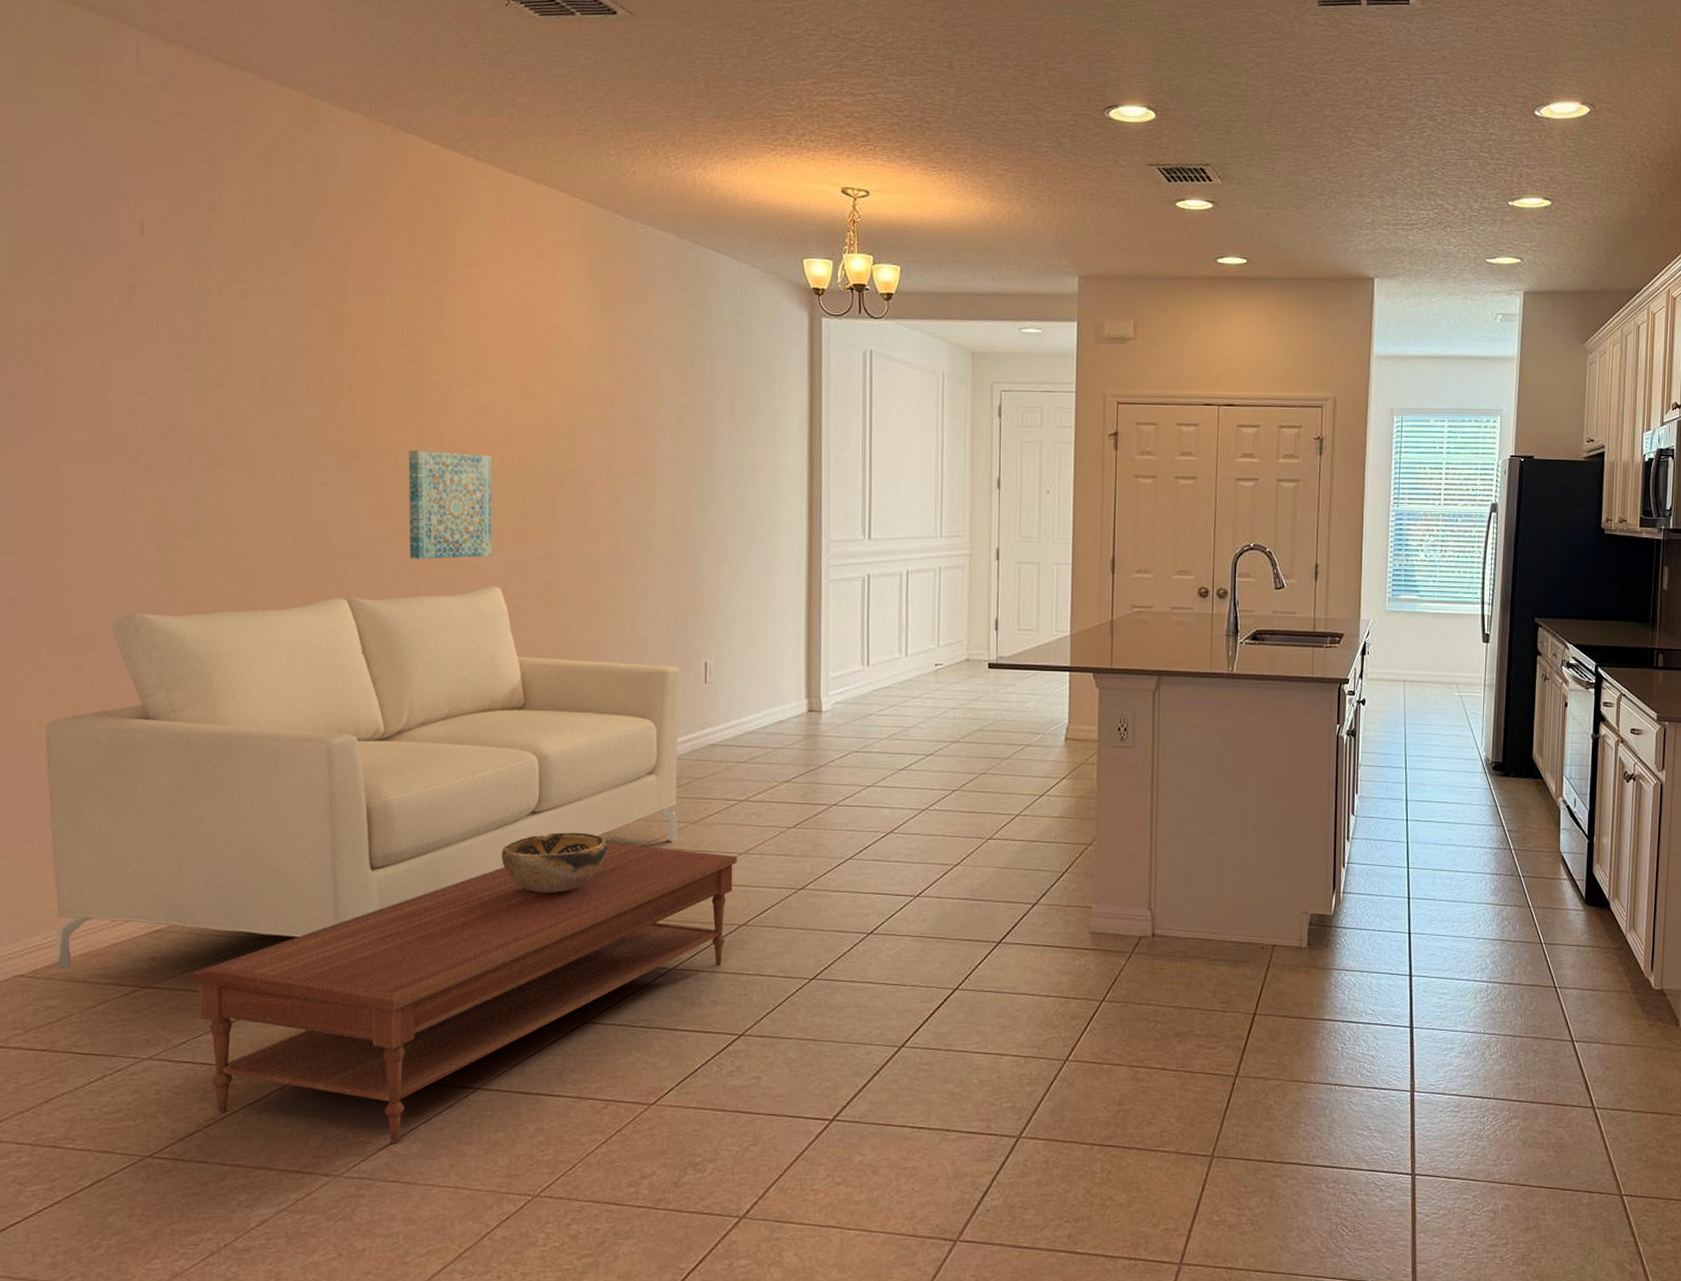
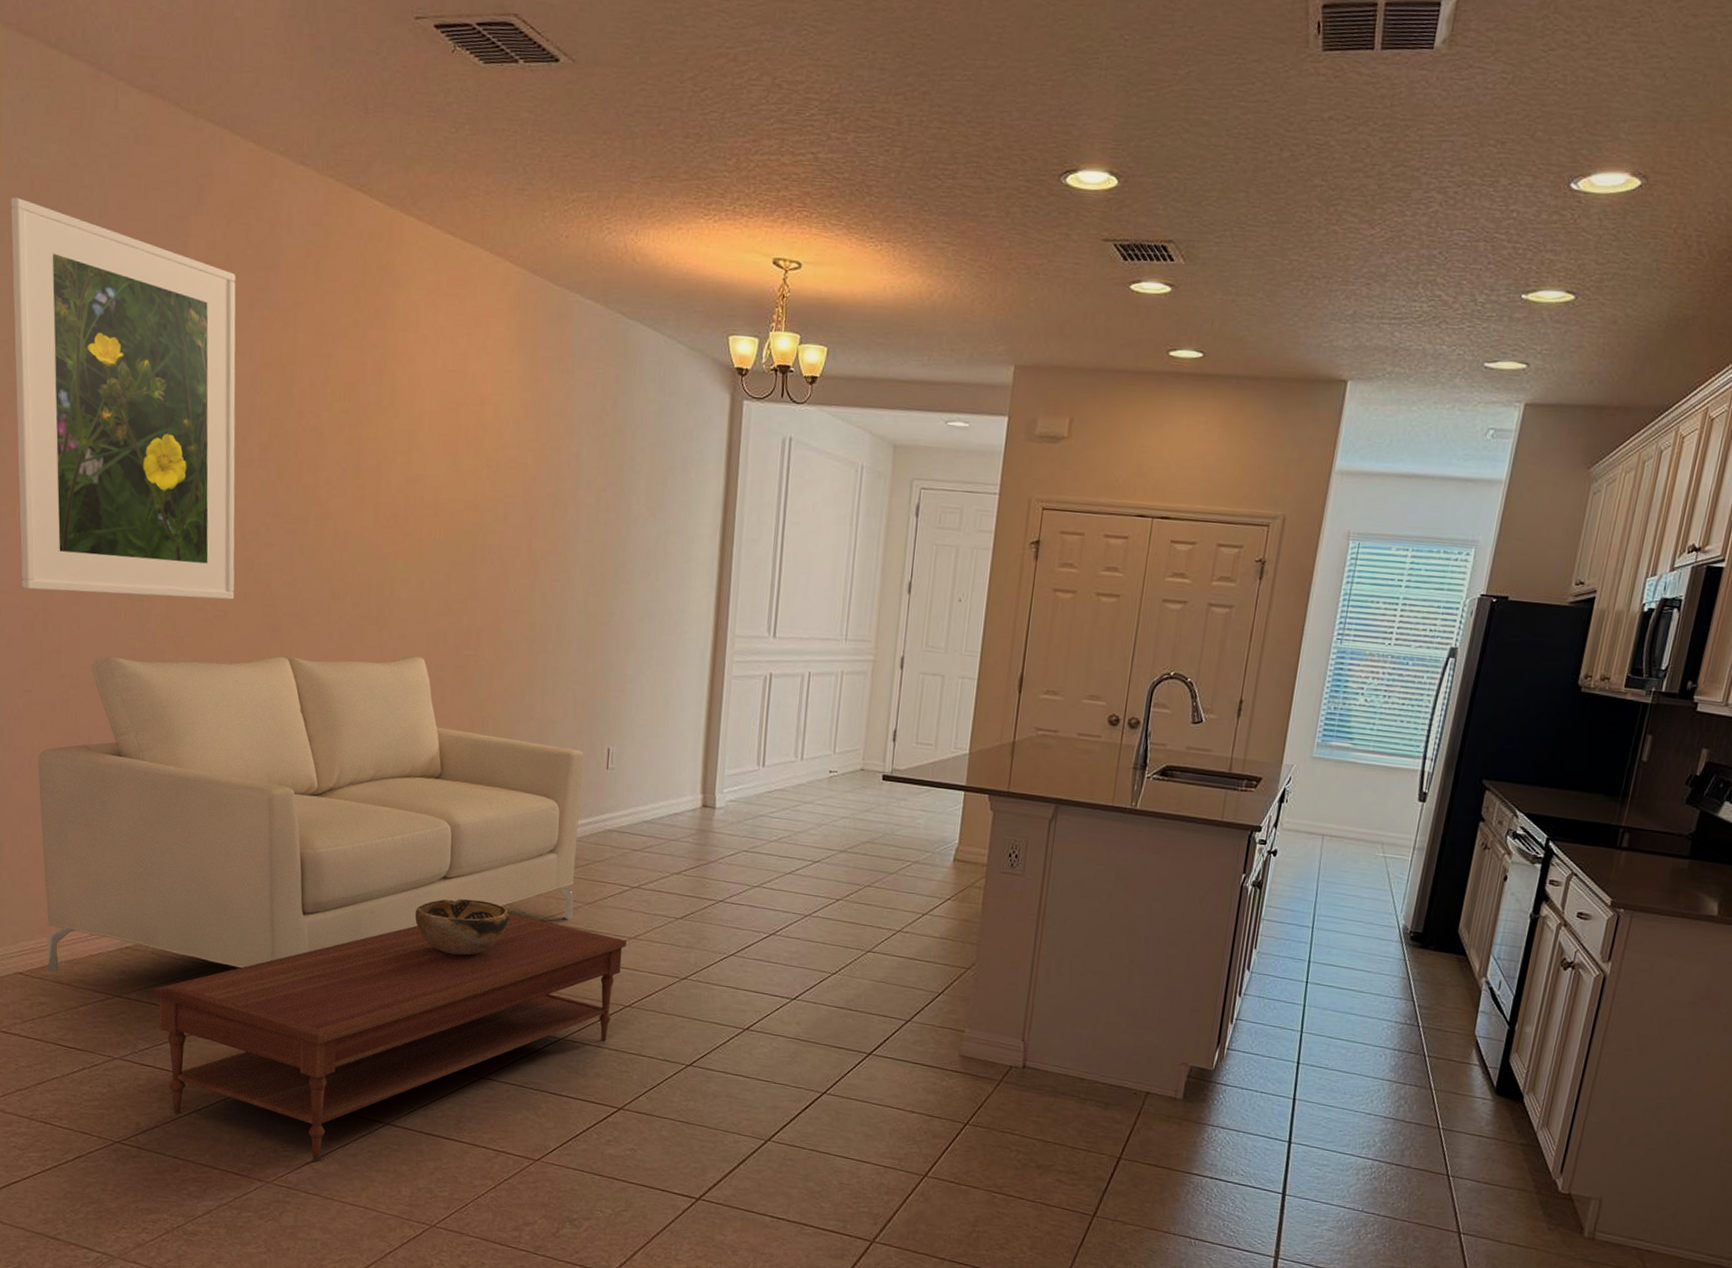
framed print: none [13,145,283,549] -> present [11,196,236,600]
wall art: present [408,450,493,559] -> none [344,517,422,628]

